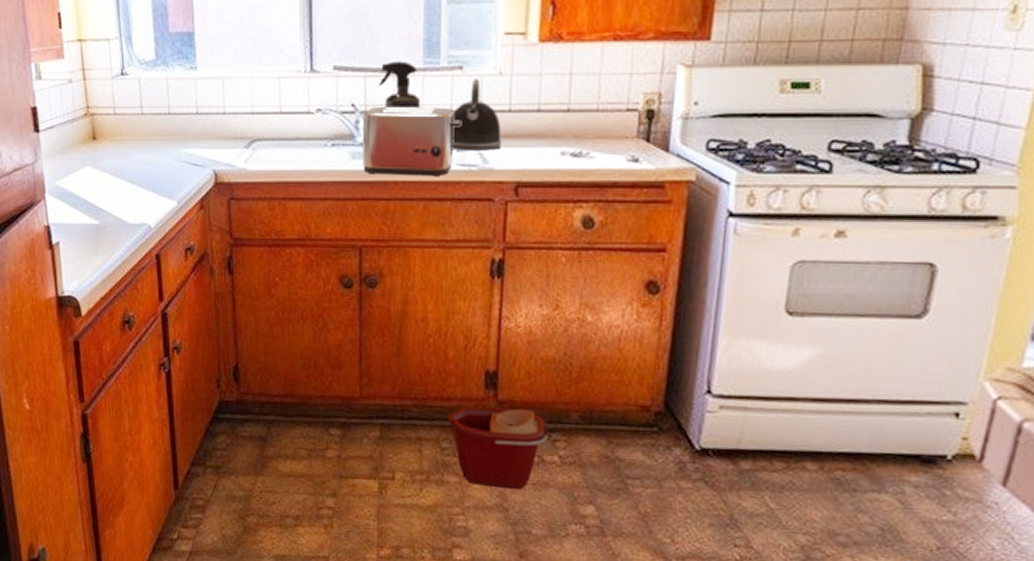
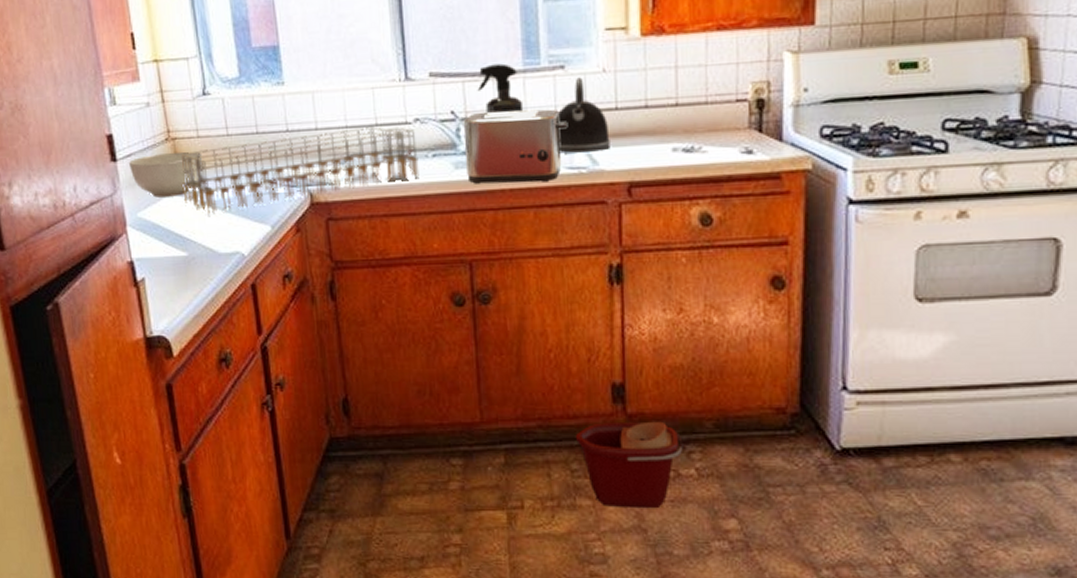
bowl: none [49,127,118,168] -> present [128,151,203,198]
dish rack: none [97,114,318,187] -> present [180,127,419,214]

